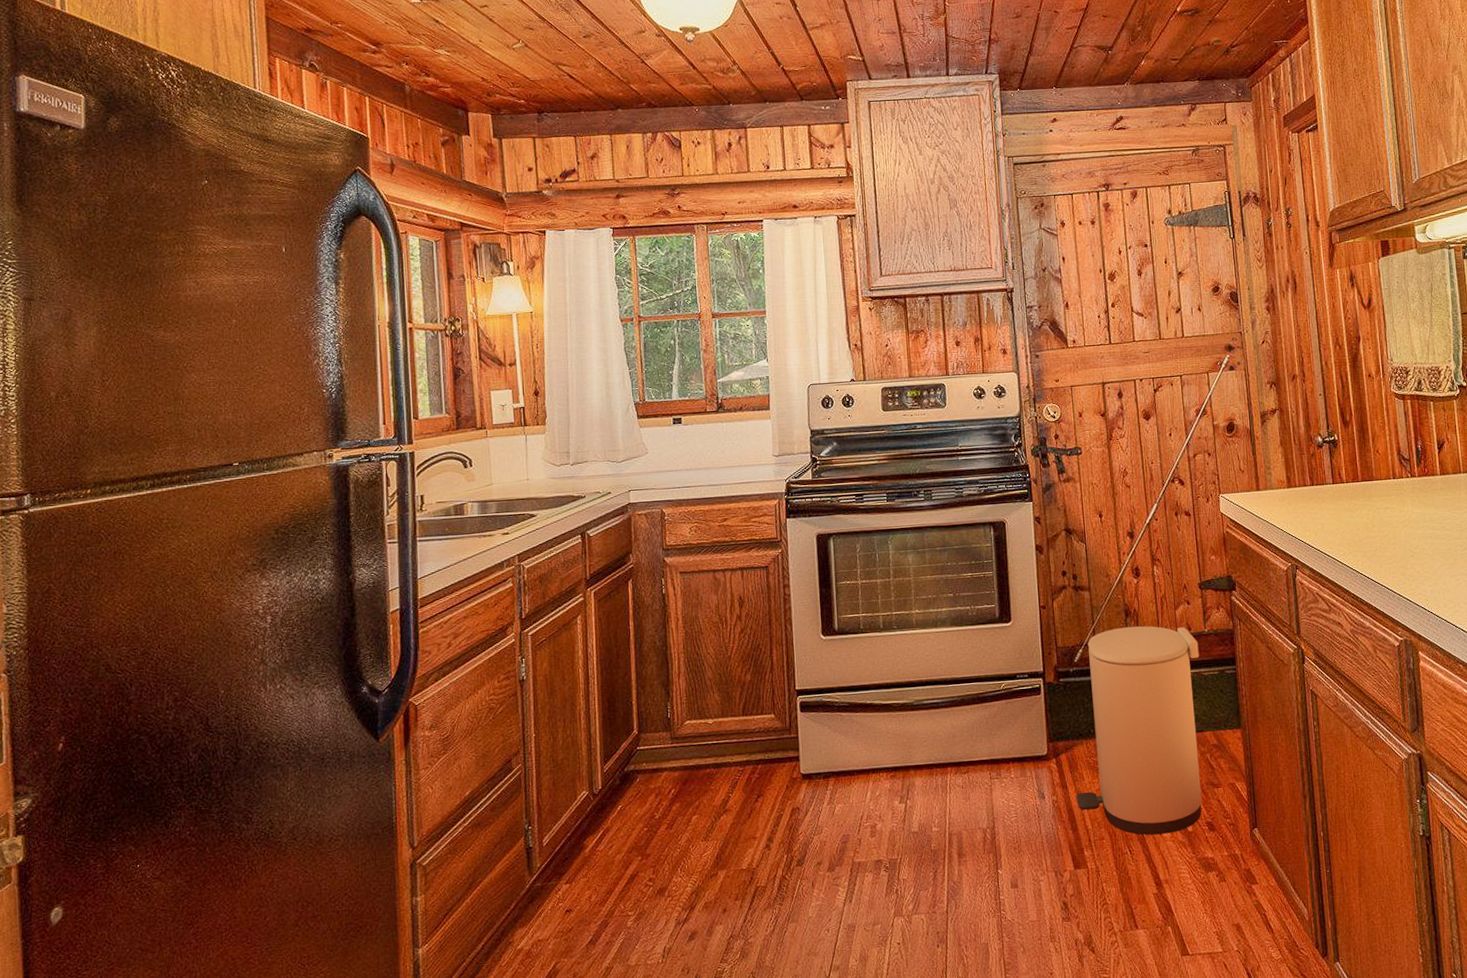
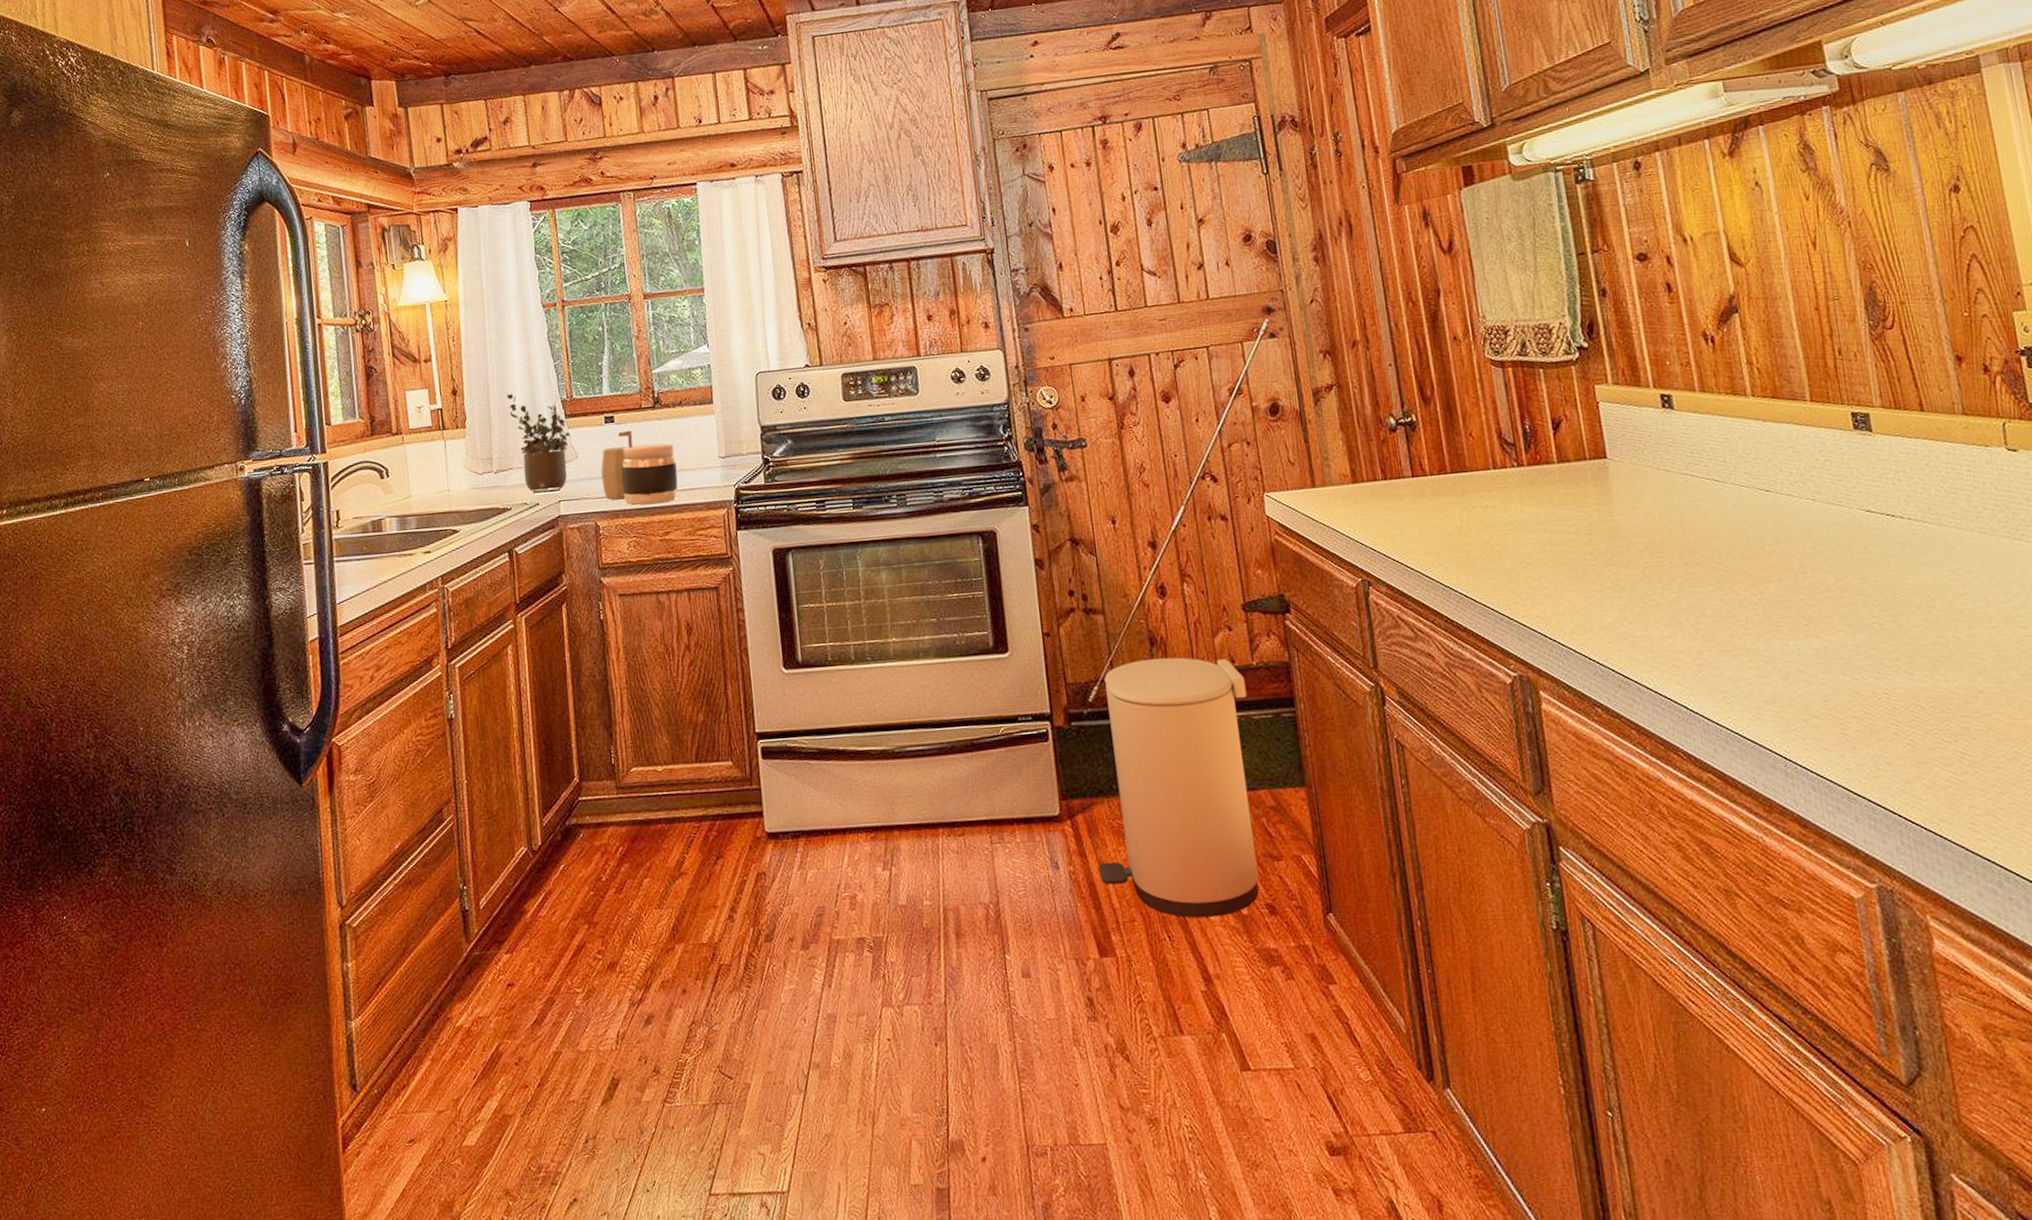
potted plant: none [584,396,642,484] -> present [506,394,570,494]
soap dispenser: none [668,430,698,490] -> present [601,430,634,500]
jar: none [686,442,736,495] -> present [621,443,678,505]

